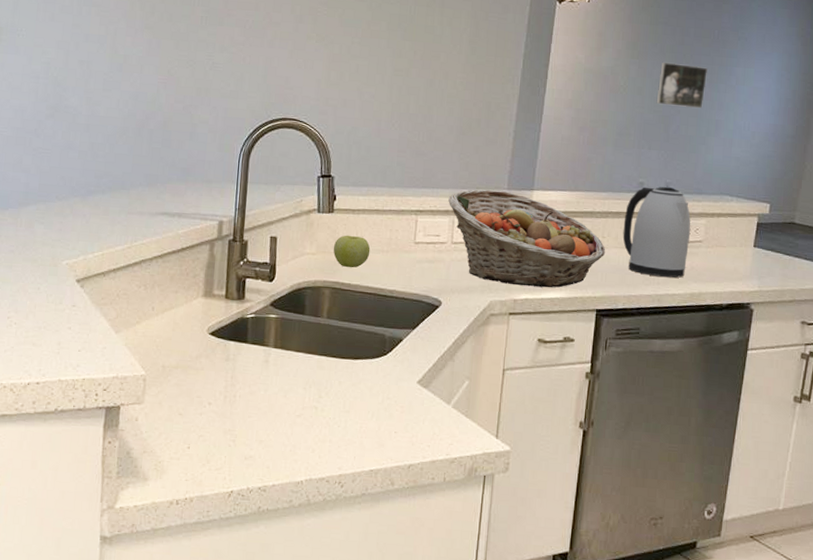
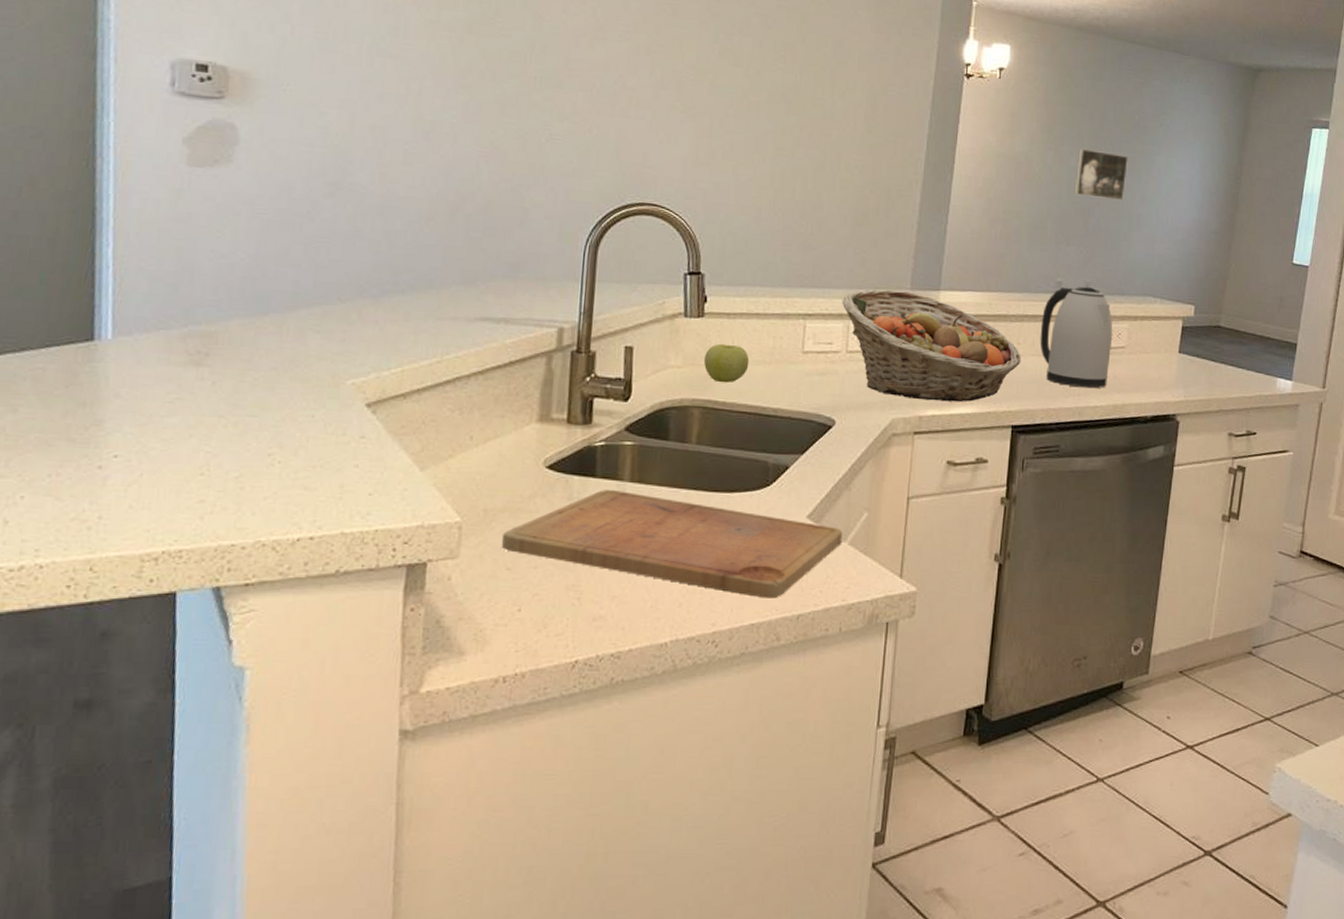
cutting board: none [175,353,447,450] -> present [501,489,843,599]

